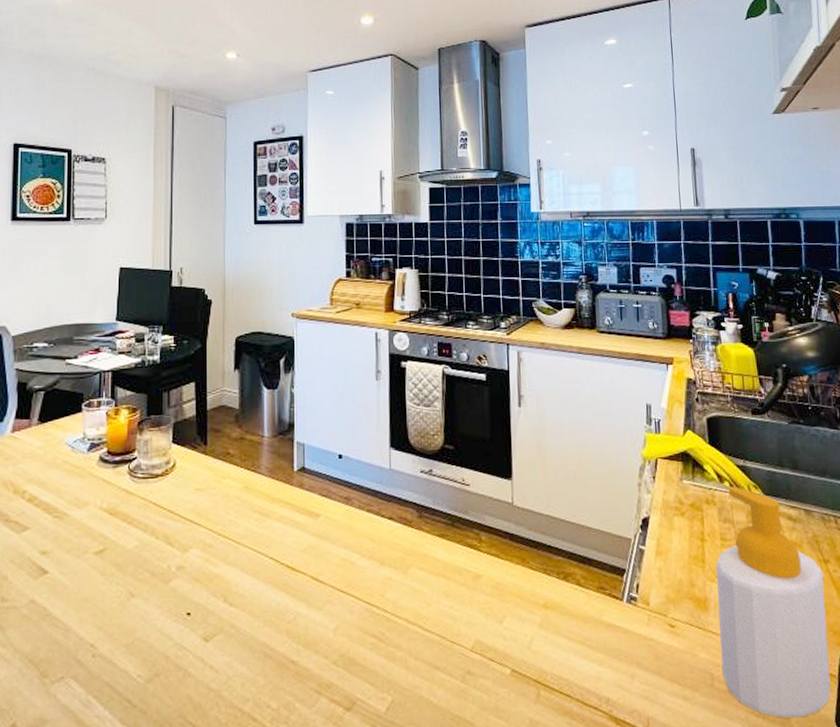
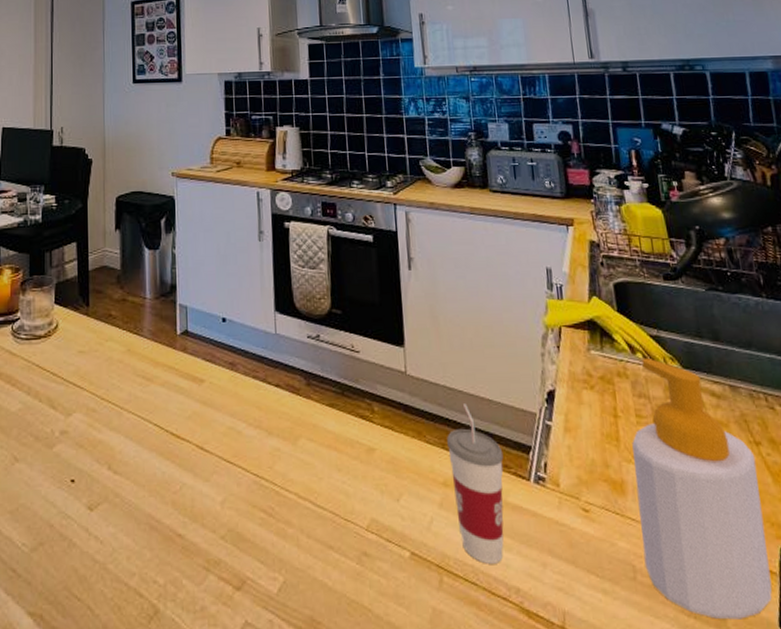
cup: none [549,531,600,678] -> present [447,404,504,564]

